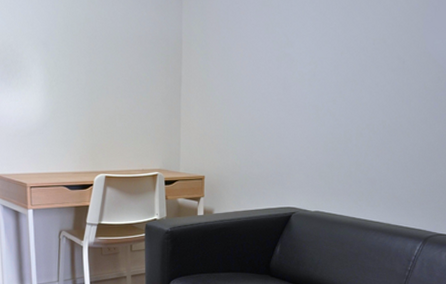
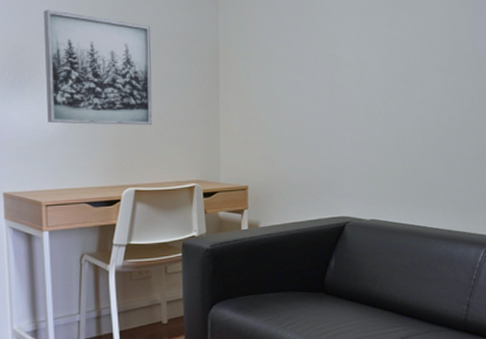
wall art: none [27,9,122,118] -> present [43,10,153,126]

